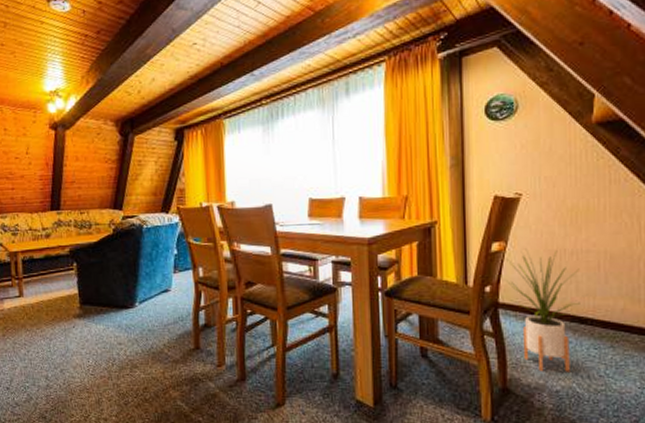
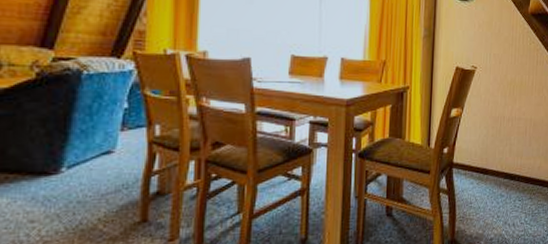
house plant: present [506,248,580,372] -> none [460,115,513,222]

